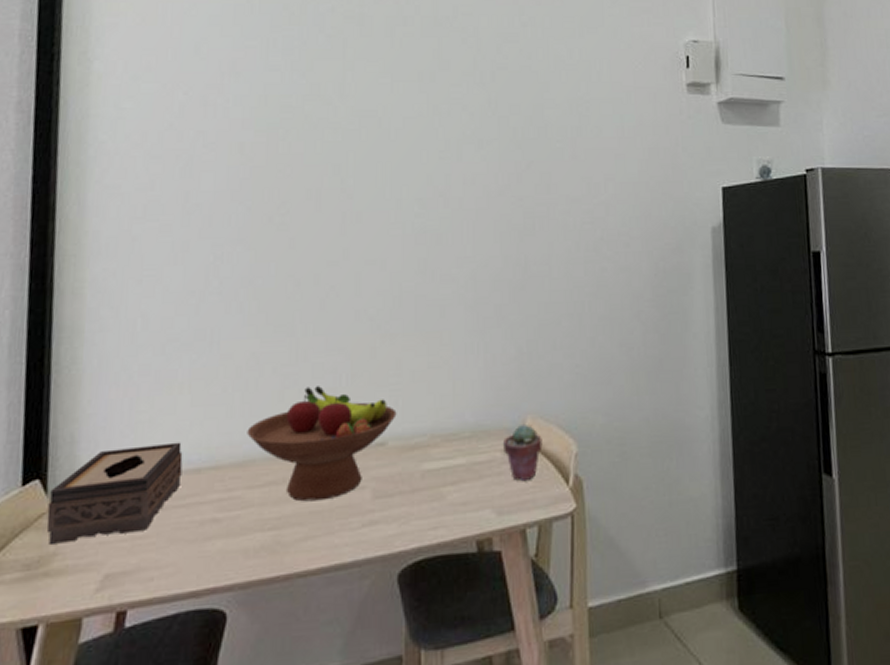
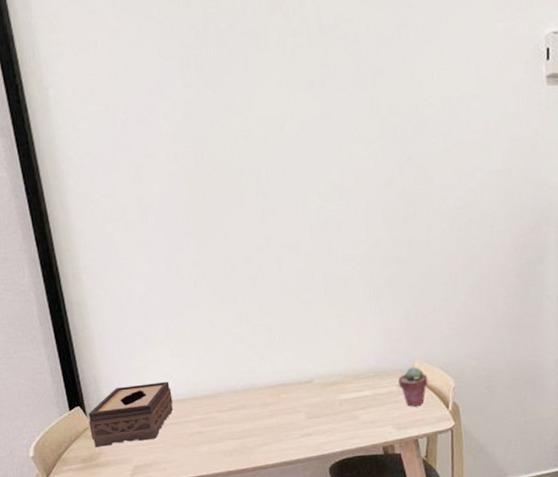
fruit bowl: present [247,386,397,502] -> none [212,341,318,421]

